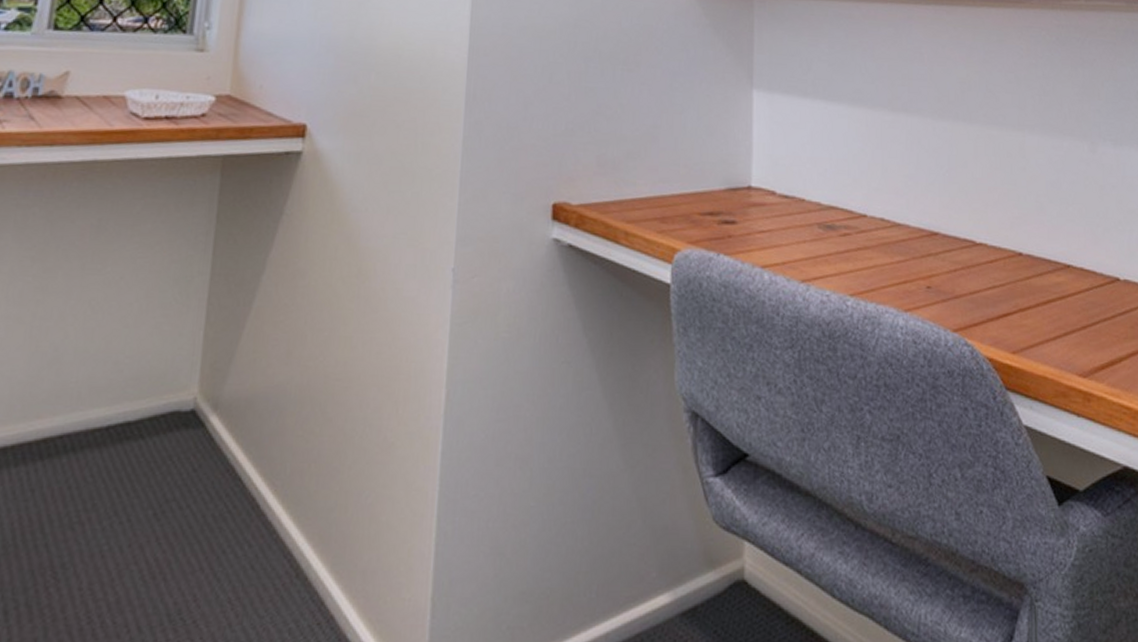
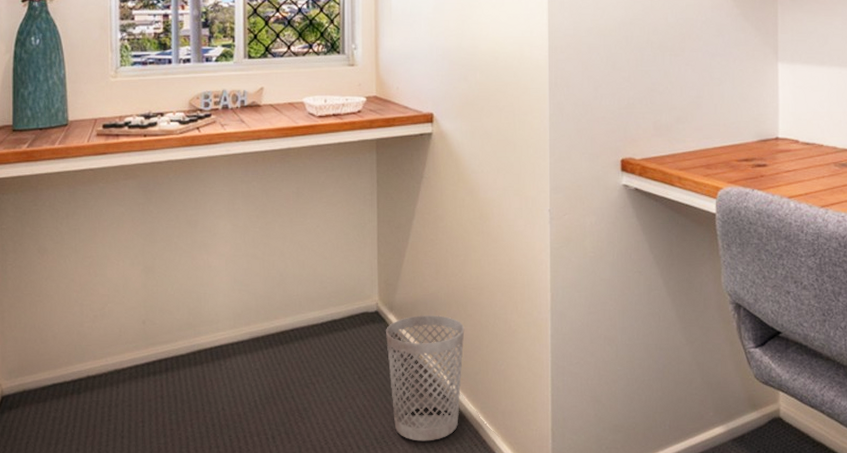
wastebasket: none [199,418,320,618] -> present [386,315,465,441]

